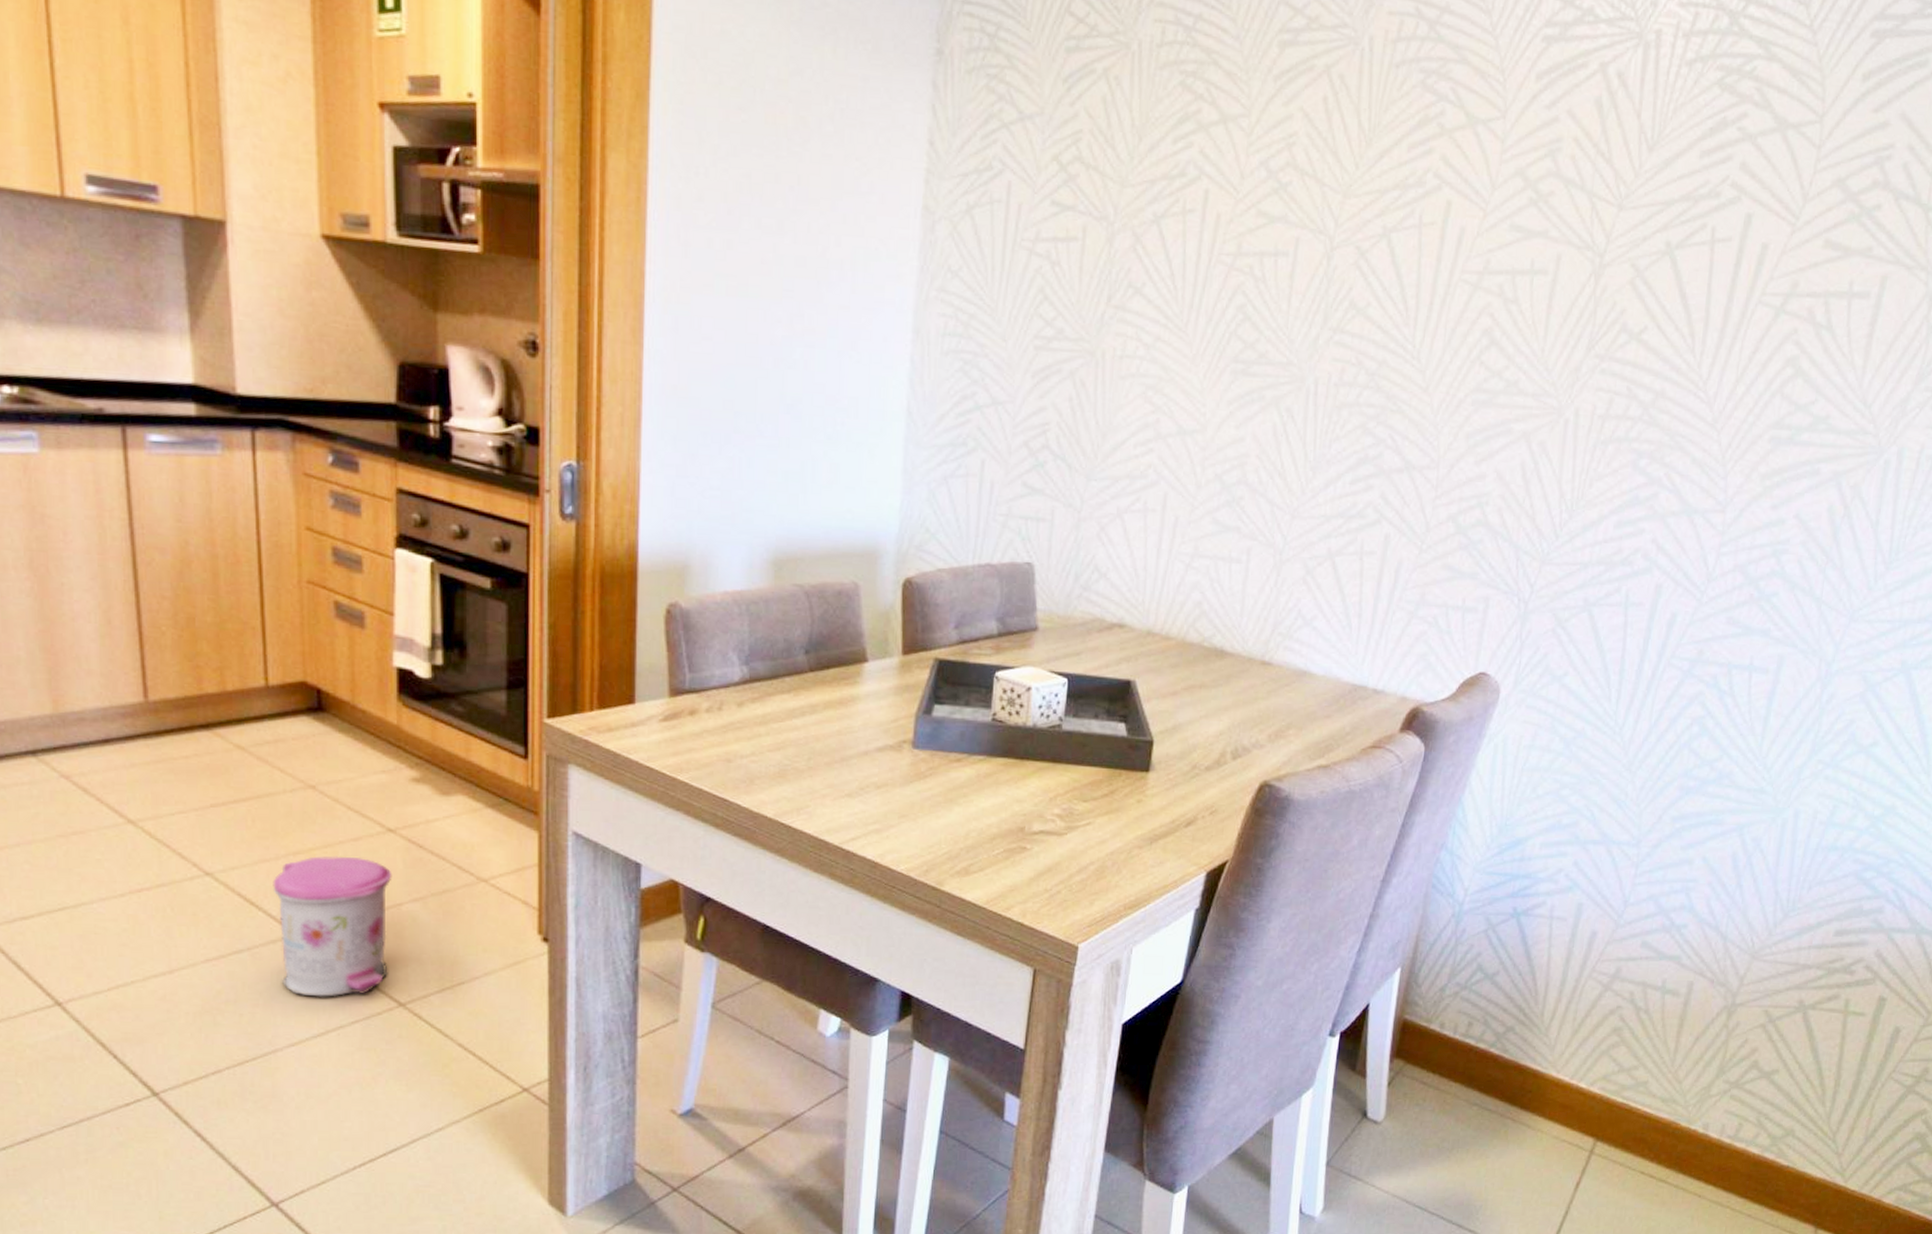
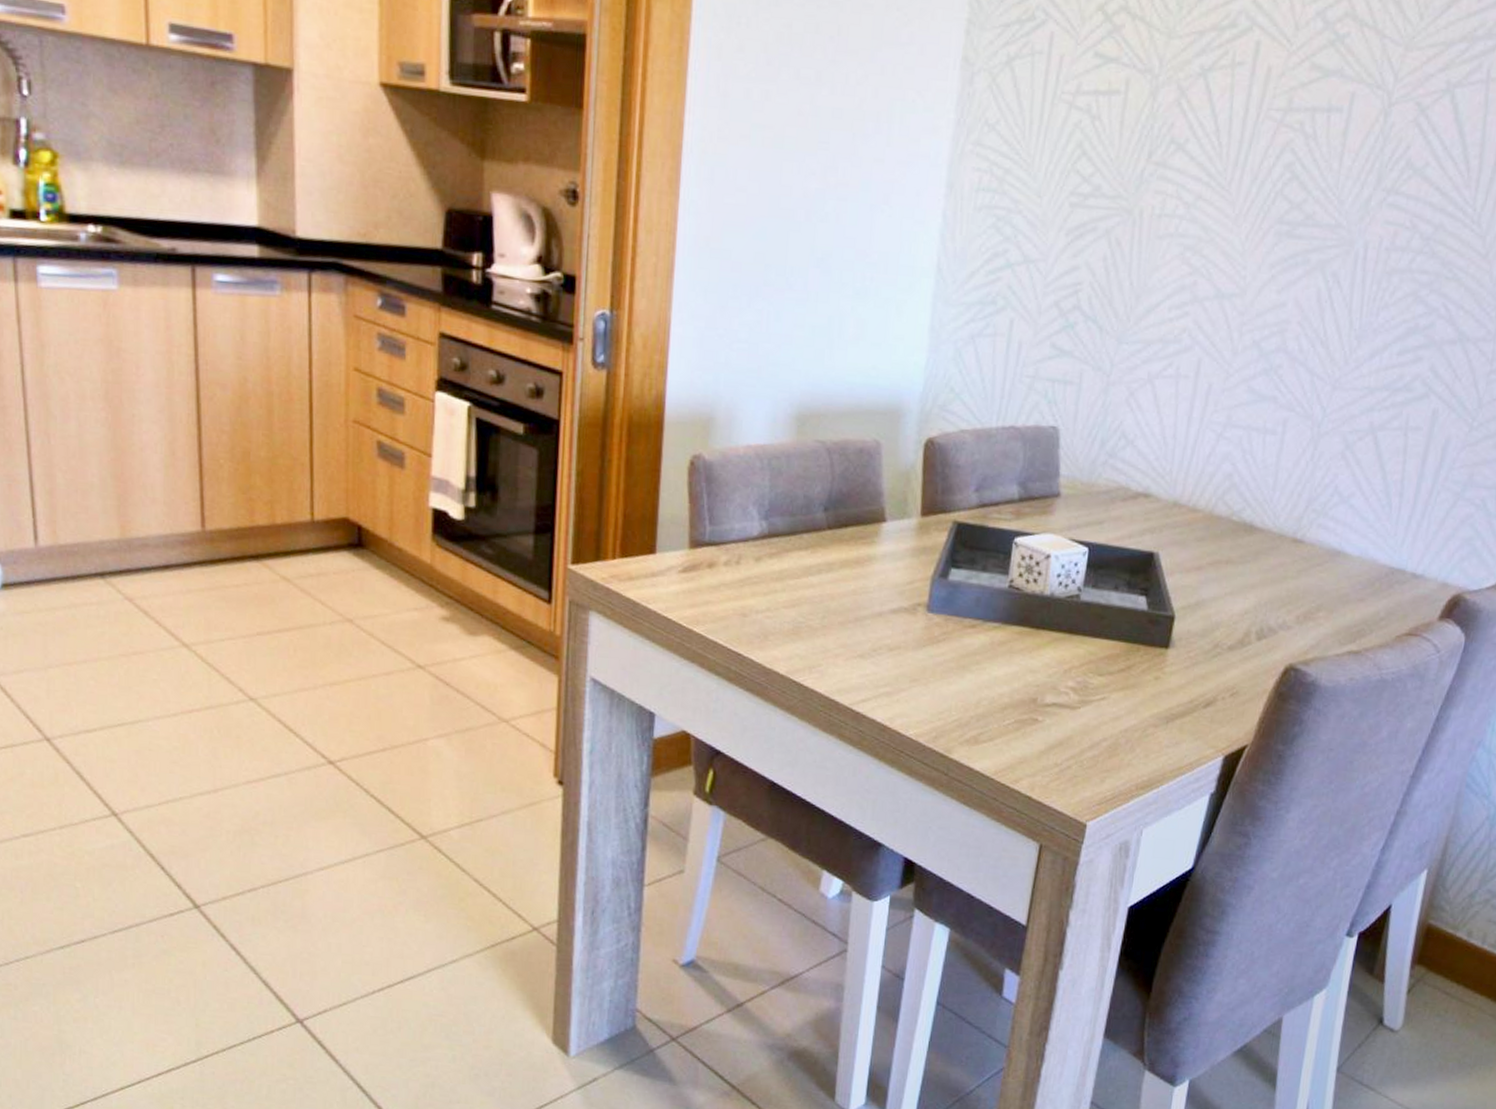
trash can: present [273,856,392,997] -> none [310,688,420,825]

